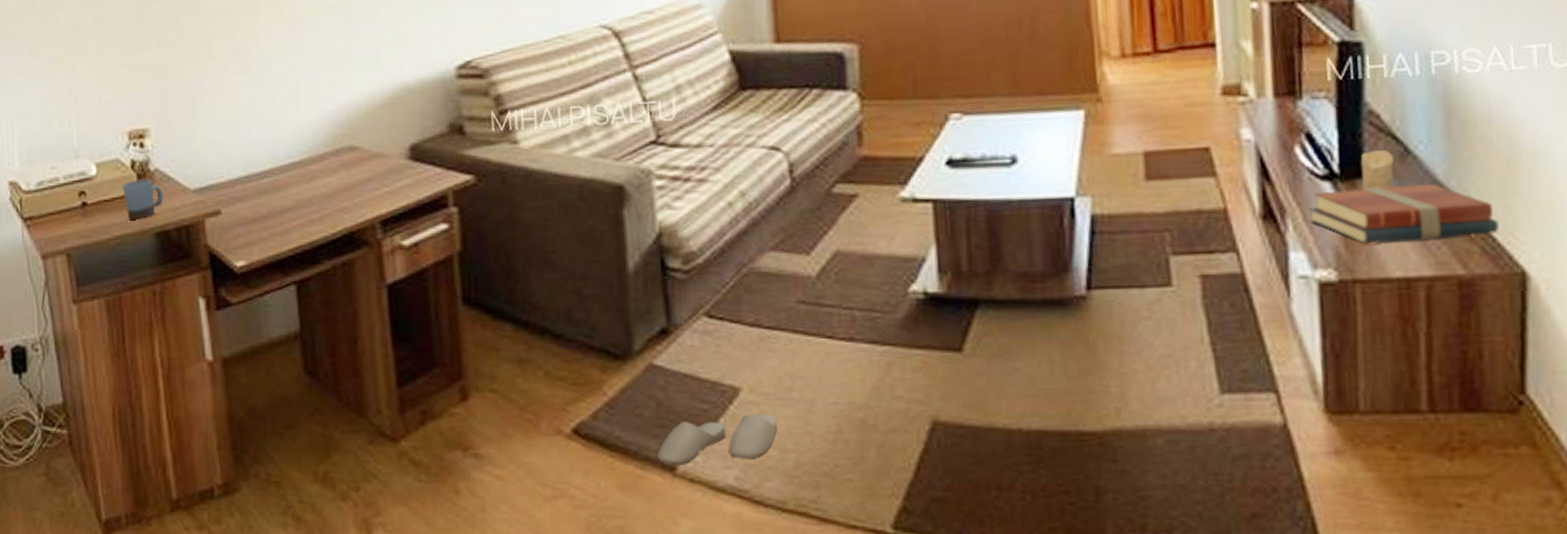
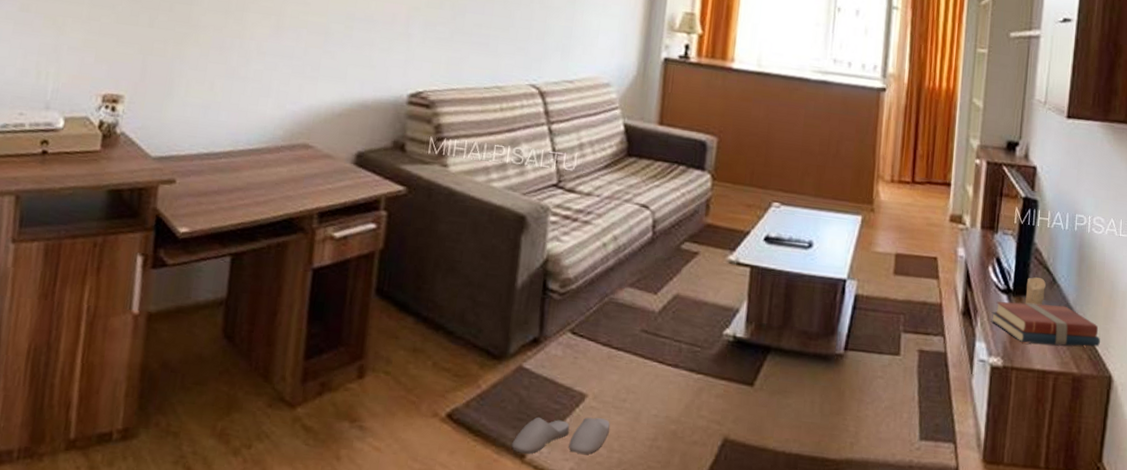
mug: present [122,179,164,221] -> none [84,139,125,177]

